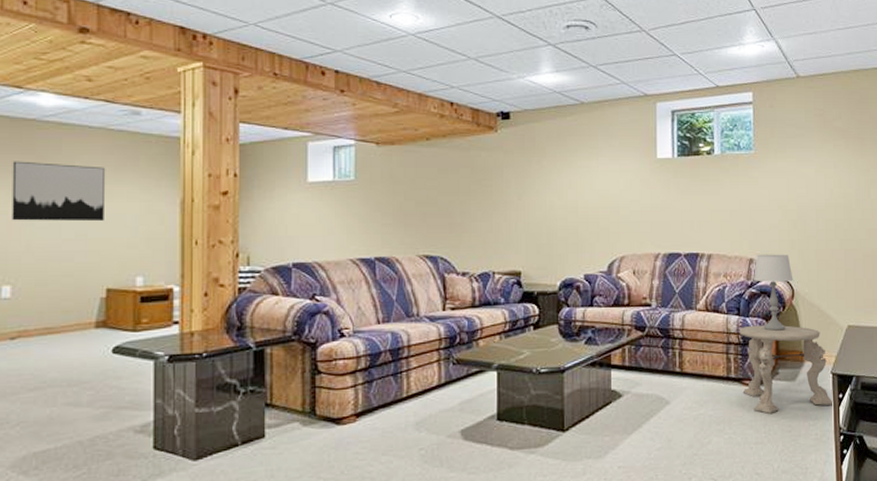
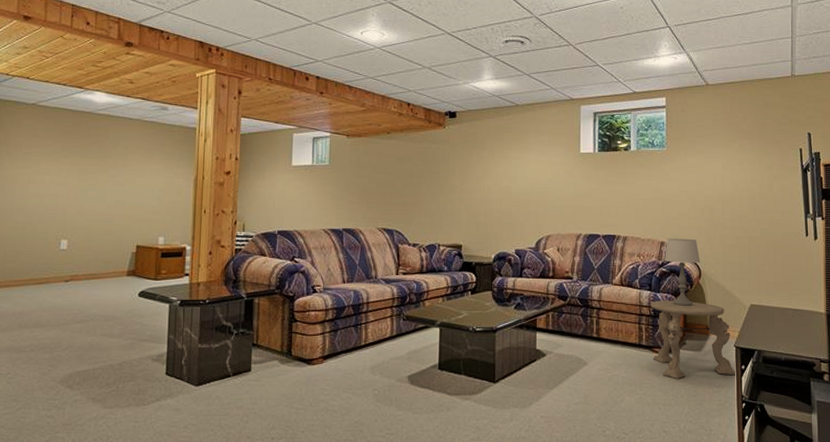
wall art: present [12,161,106,222] -> none [71,144,140,193]

